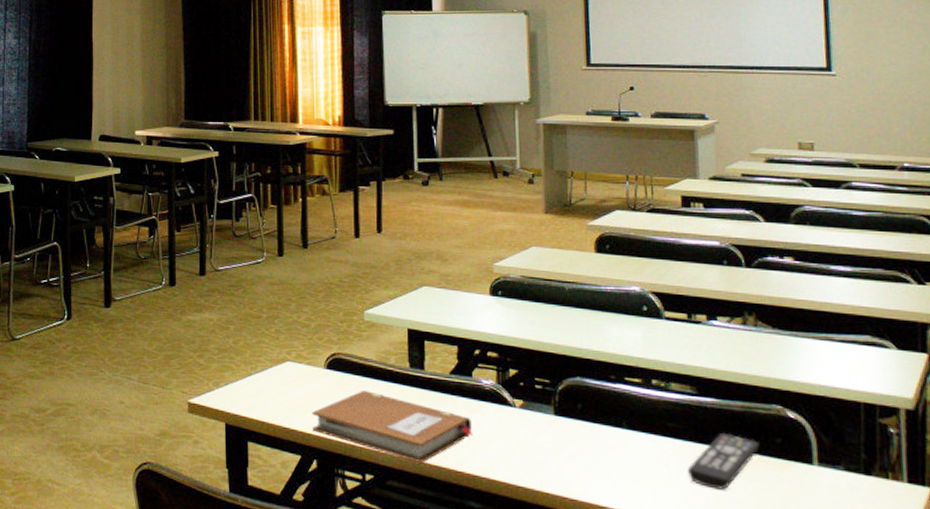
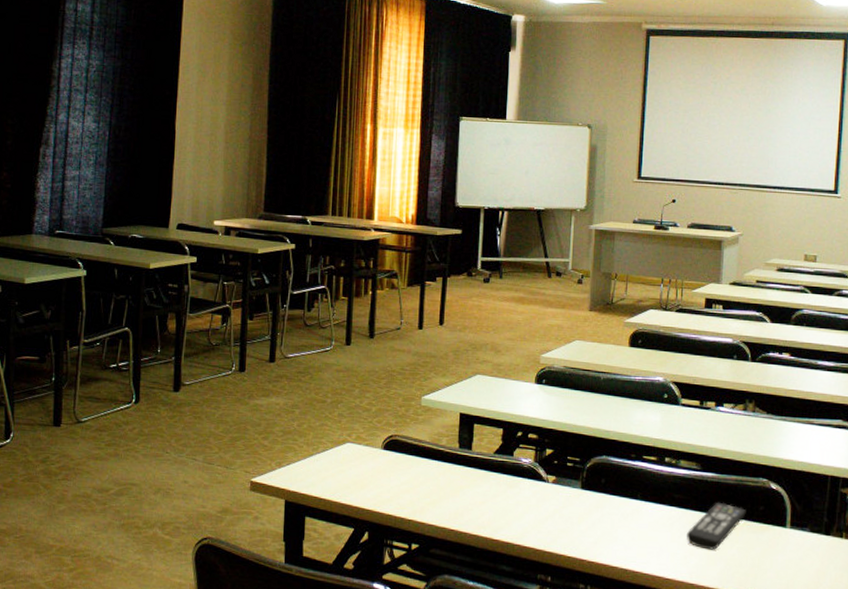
notebook: present [312,389,473,464] -> none [366,468,510,534]

